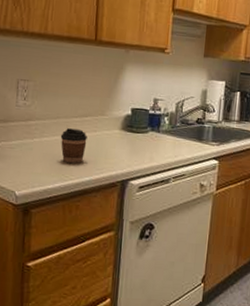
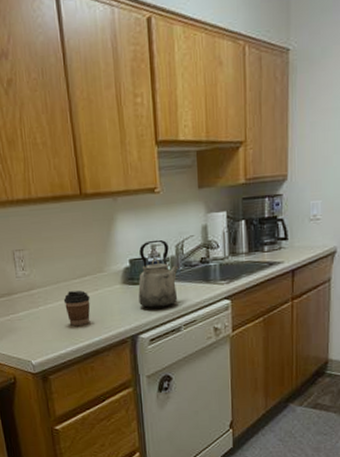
kettle: none [134,94,177,159] -> present [138,239,179,309]

